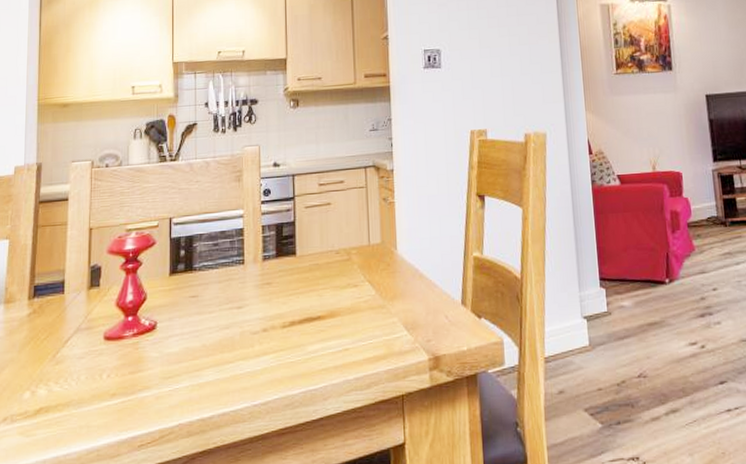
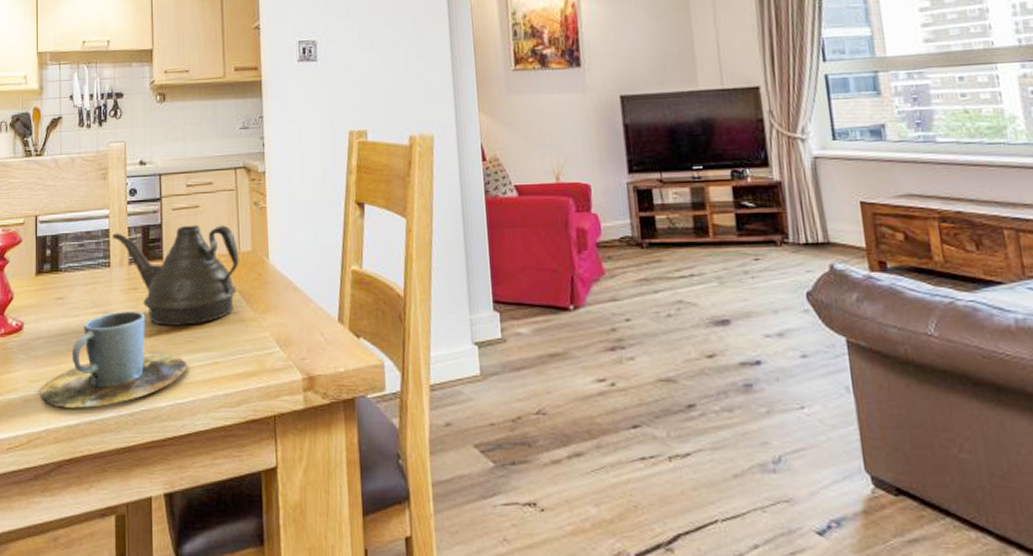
cup: none [174,304,319,402] -> present [41,310,187,408]
teapot: none [247,220,369,317] -> present [112,224,239,326]

